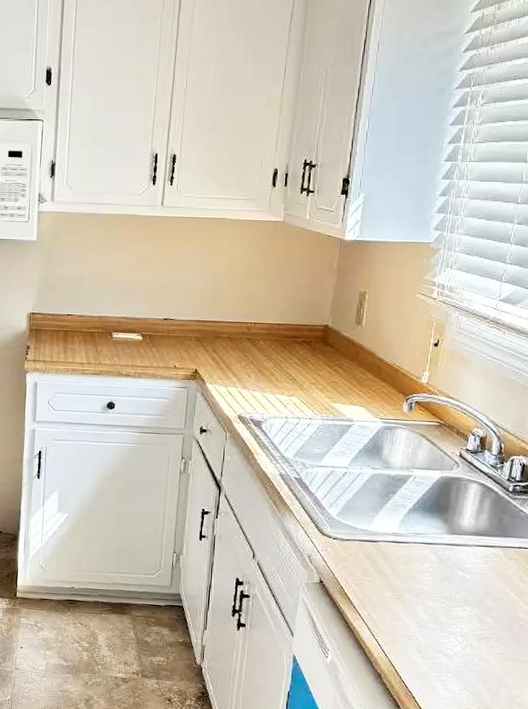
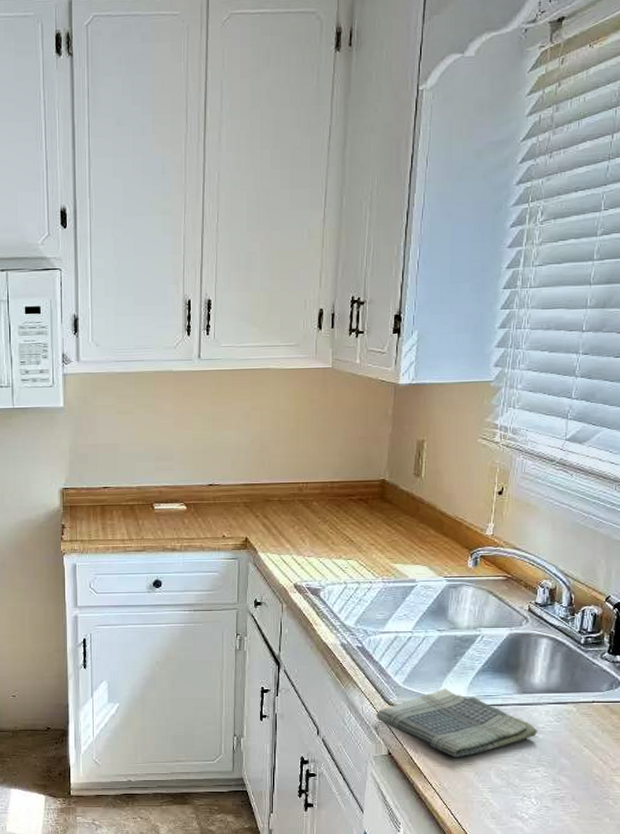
dish towel: none [309,523,466,591] -> present [375,688,538,758]

